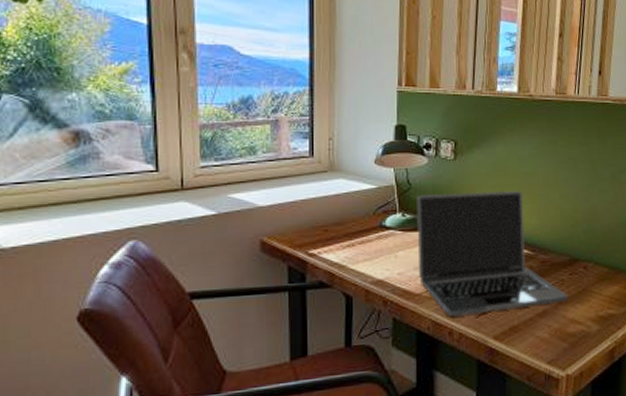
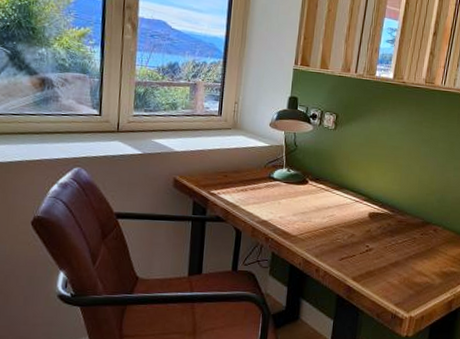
laptop: present [417,190,568,317] -> none [296,155,418,258]

